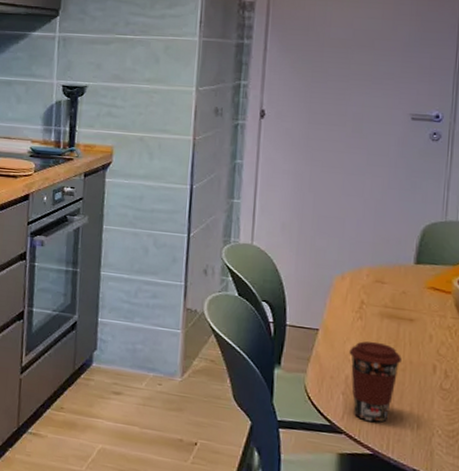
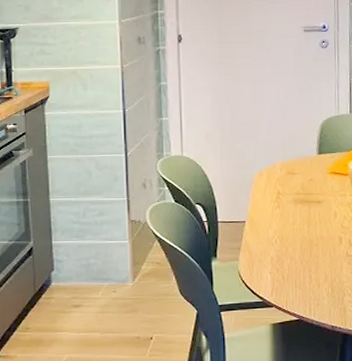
coffee cup: present [349,341,401,423] -> none [272,224,314,292]

